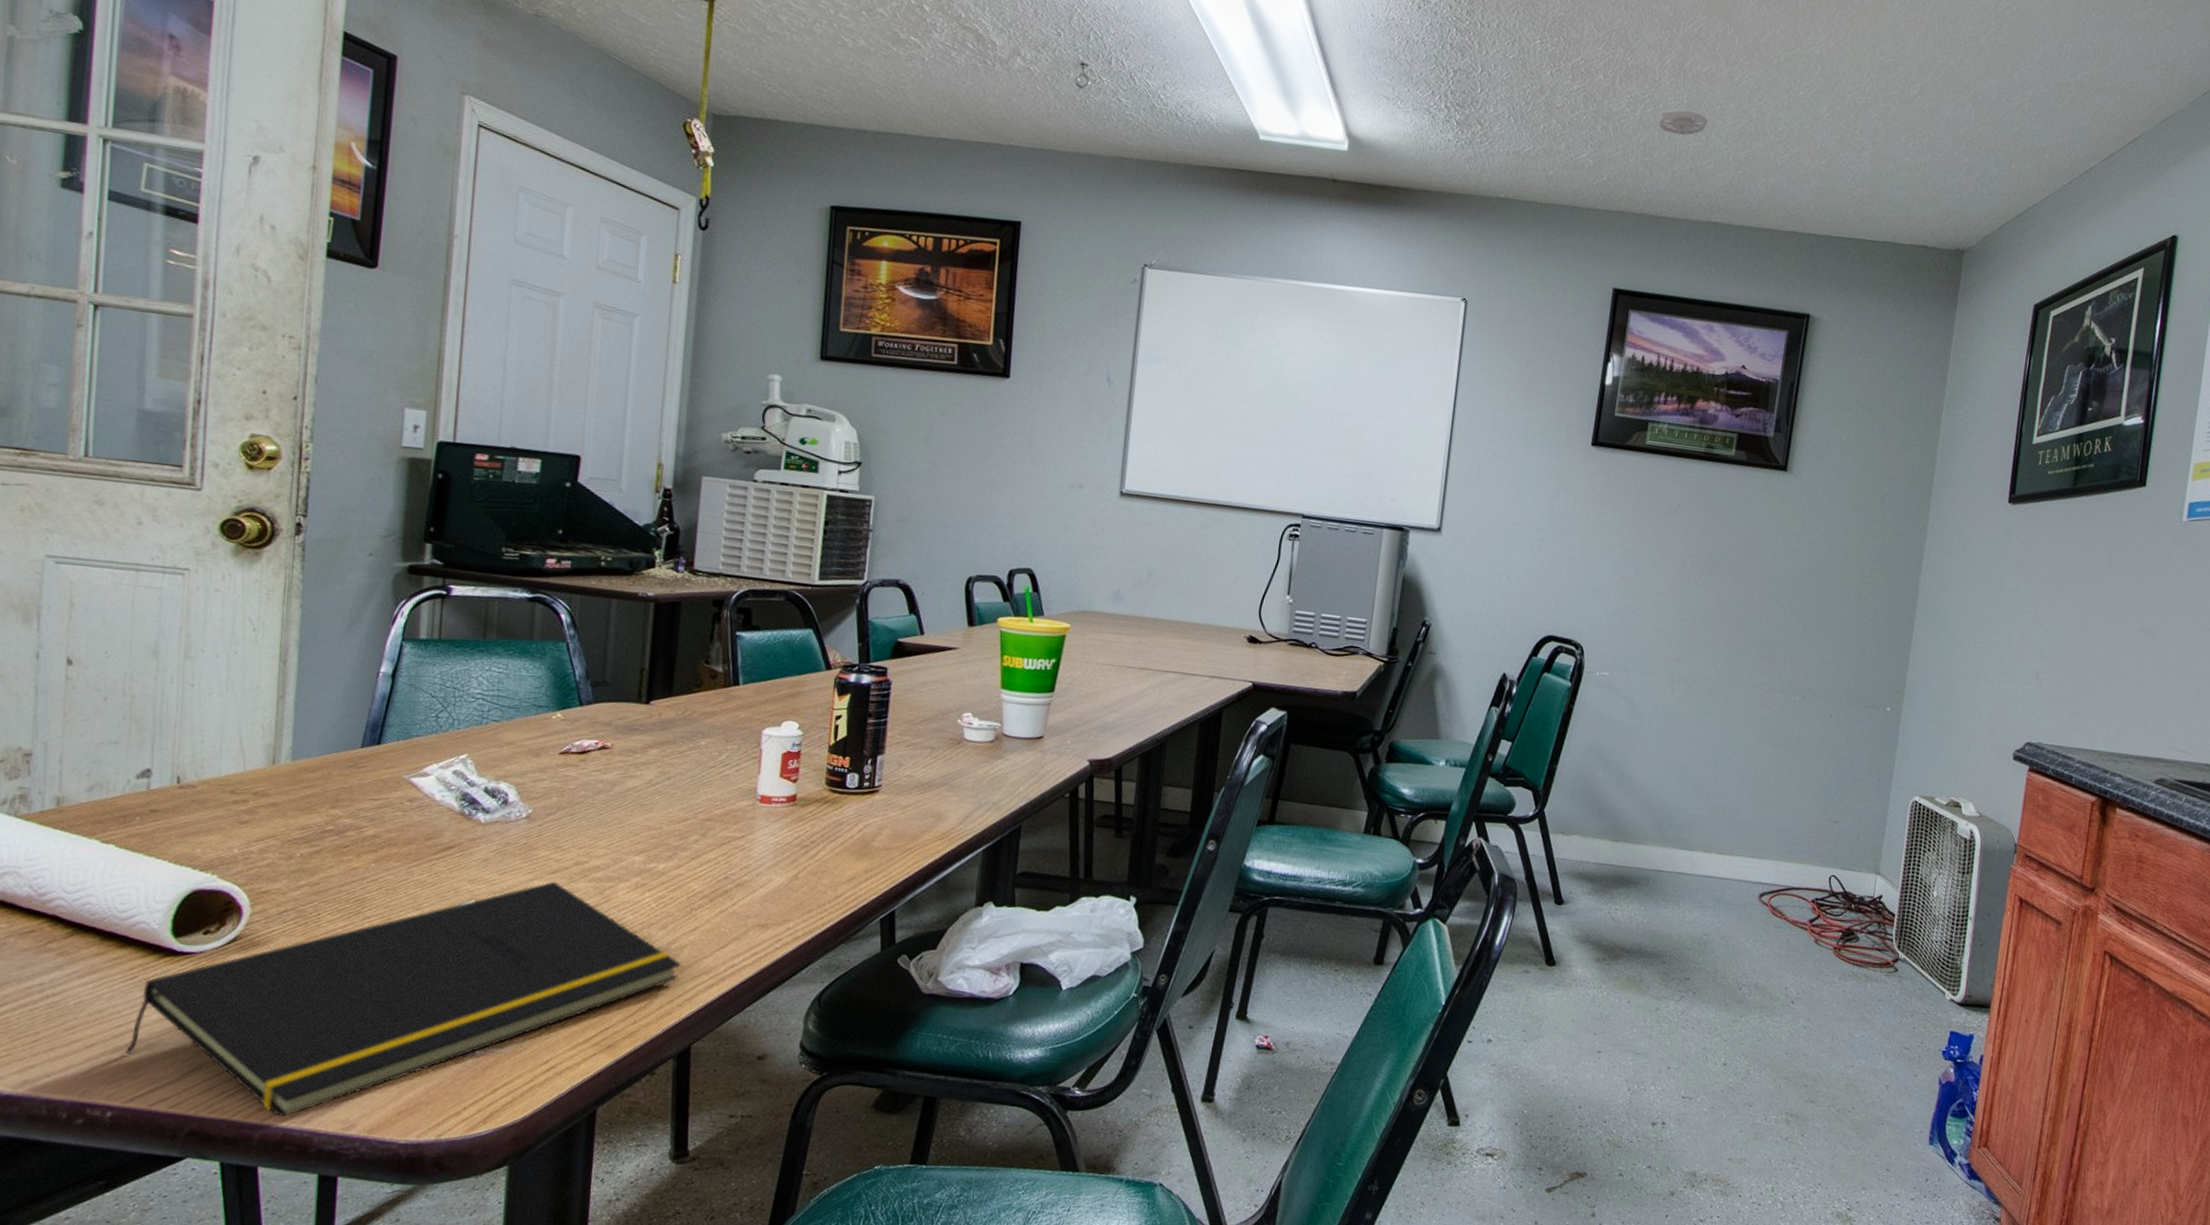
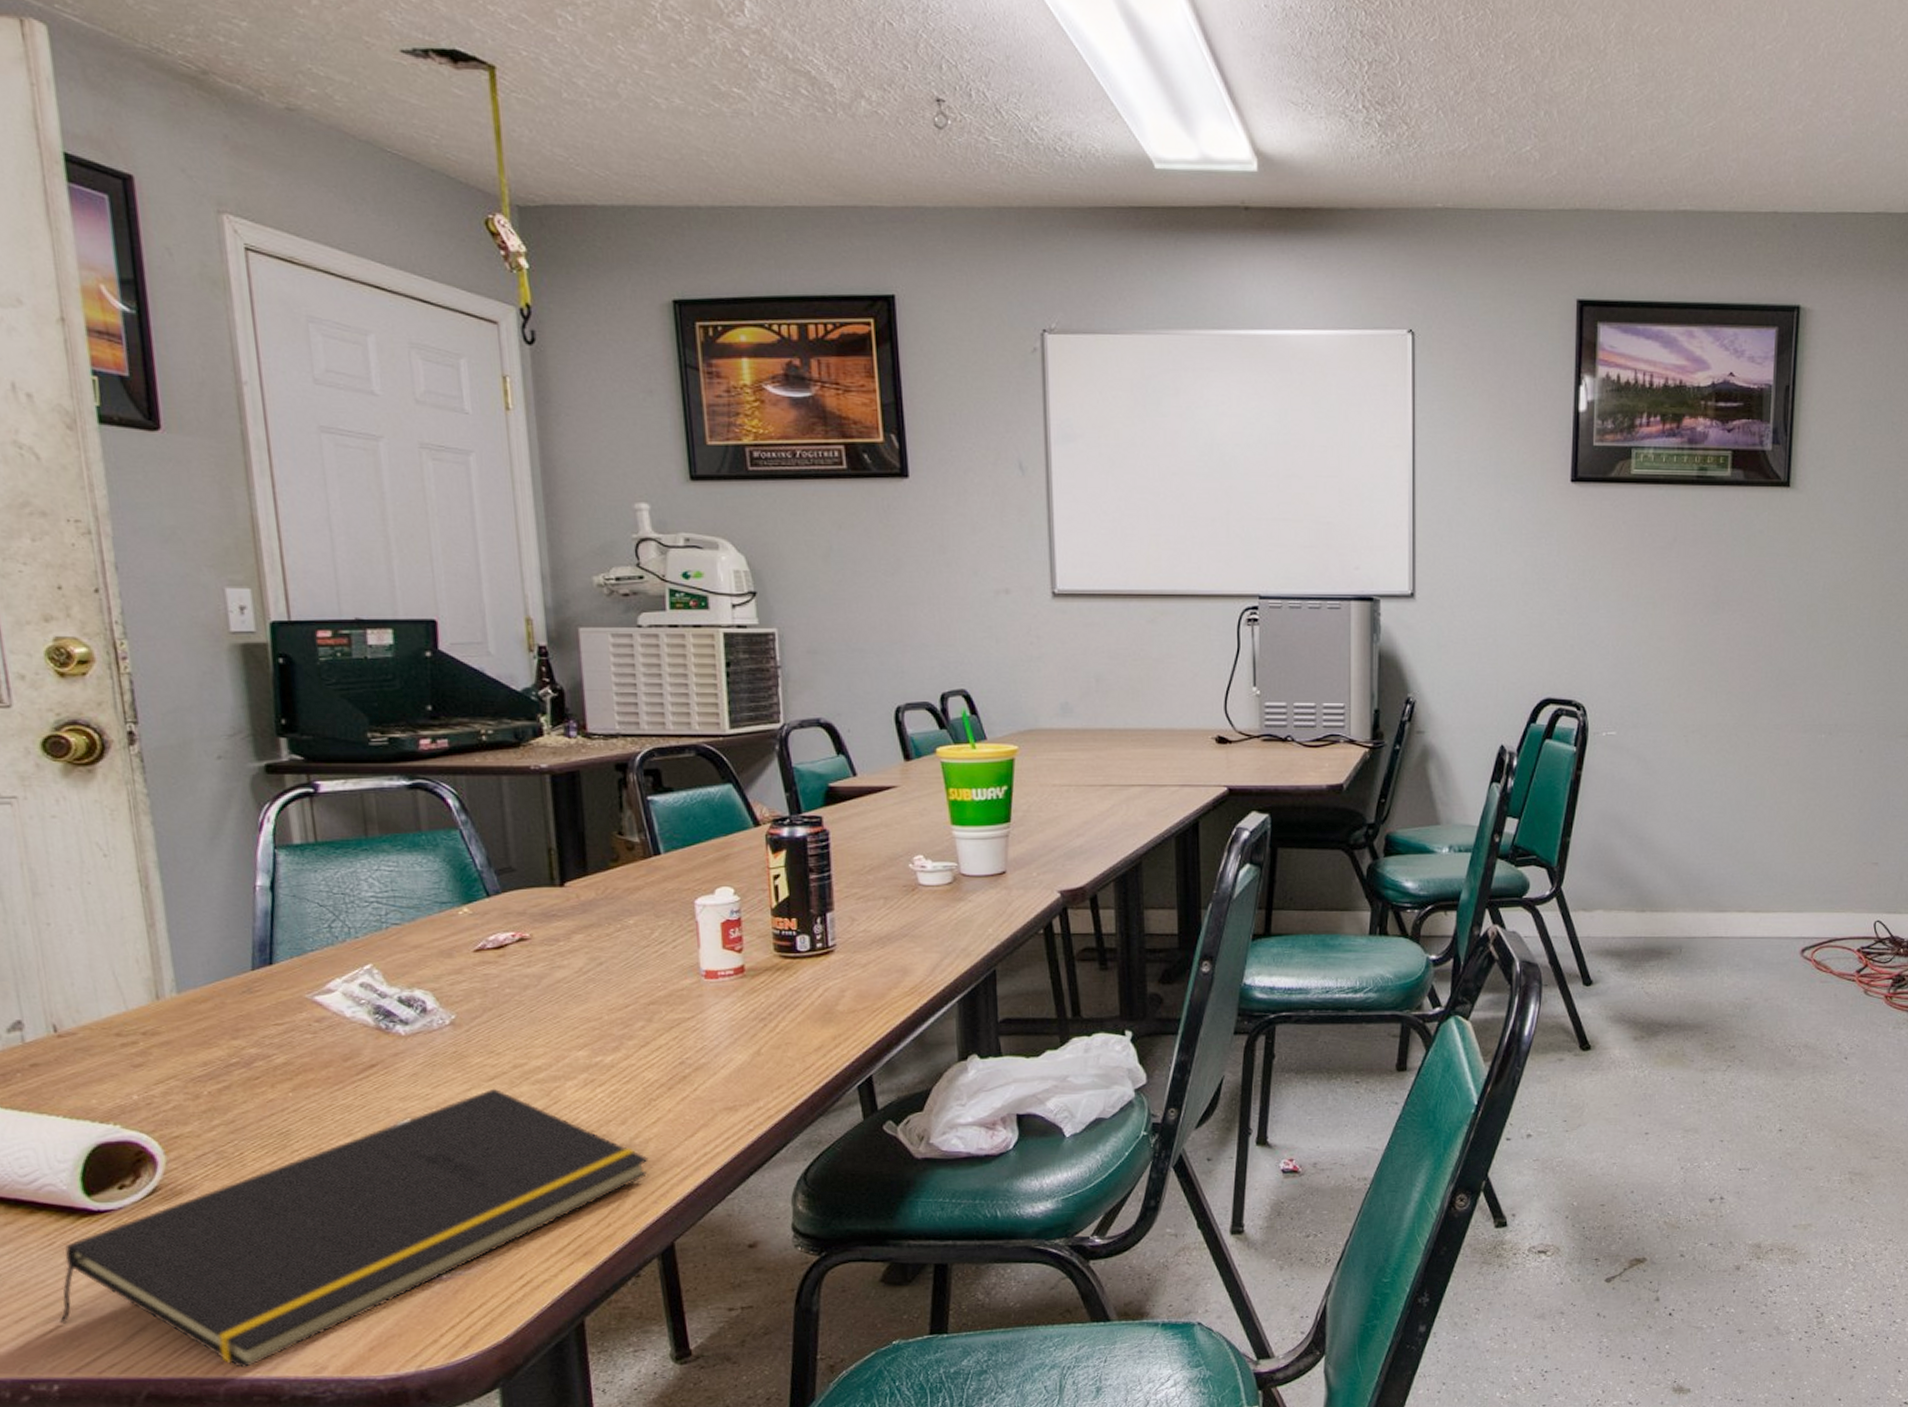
smoke detector: present [1659,110,1709,136] -> none [1610,82,1666,112]

